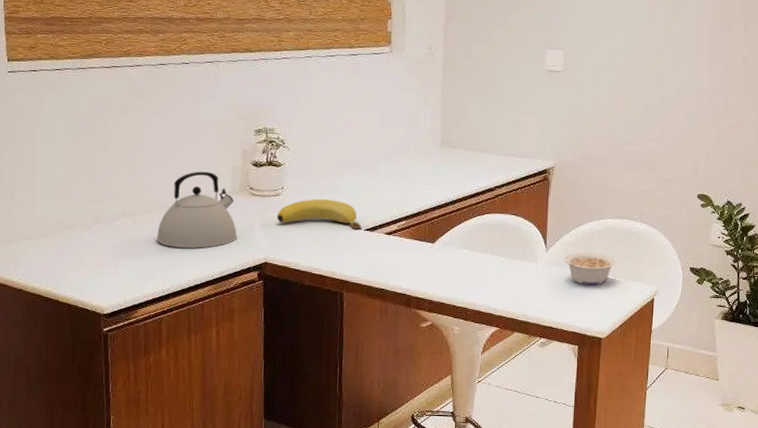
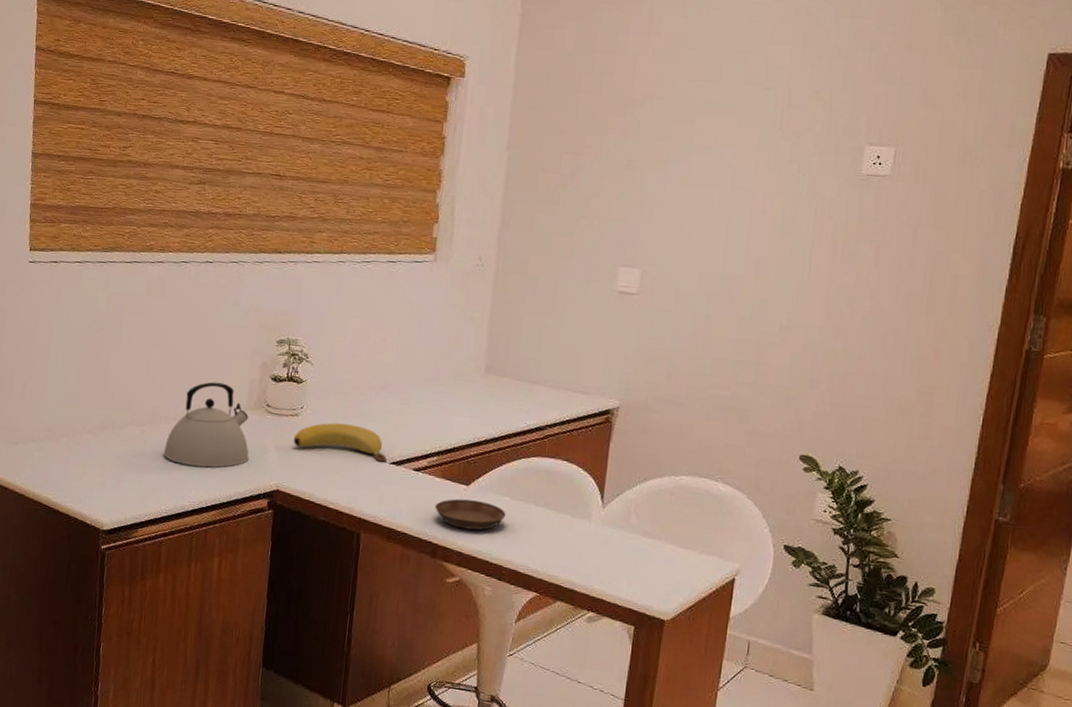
saucer: none [407,255,467,281] -> present [435,498,506,531]
legume: present [564,253,616,286] -> none [624,513,689,555]

